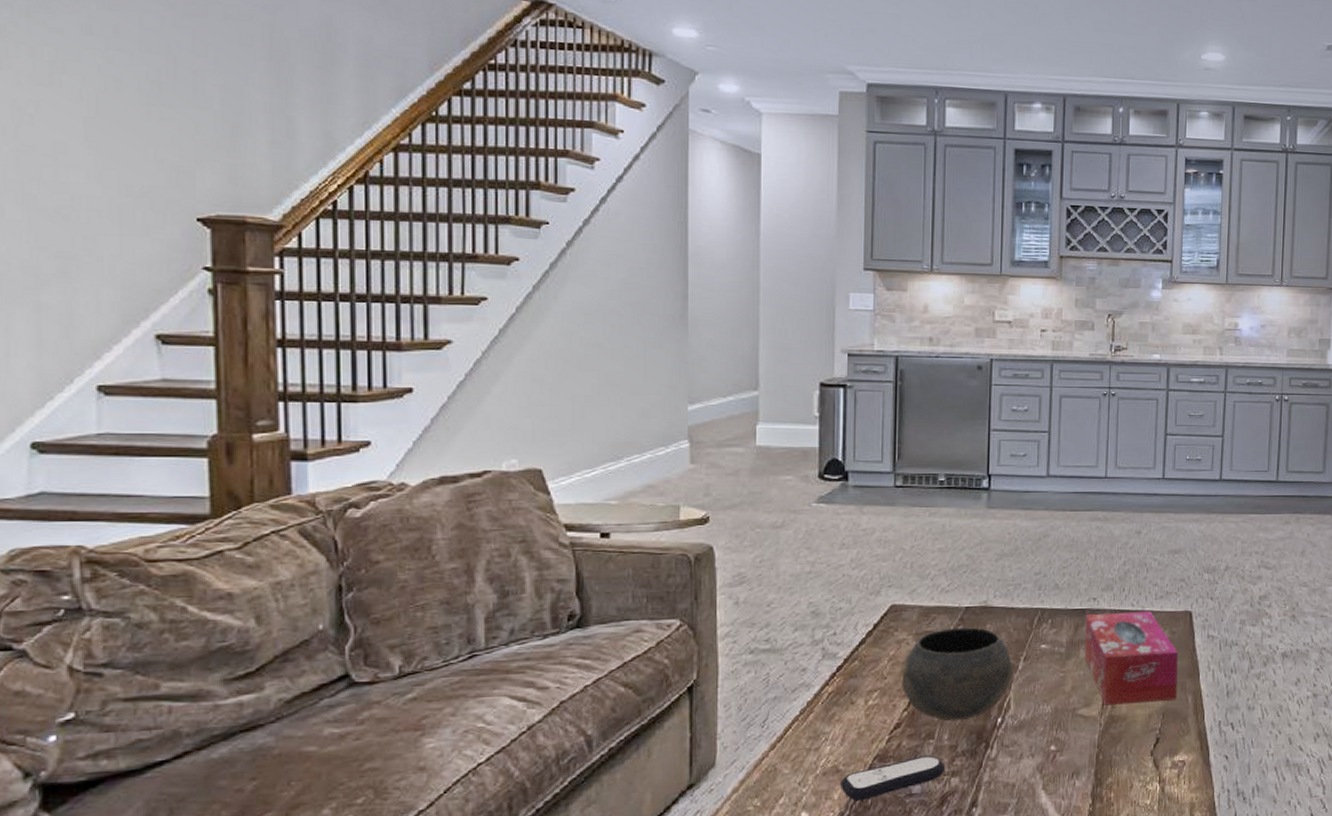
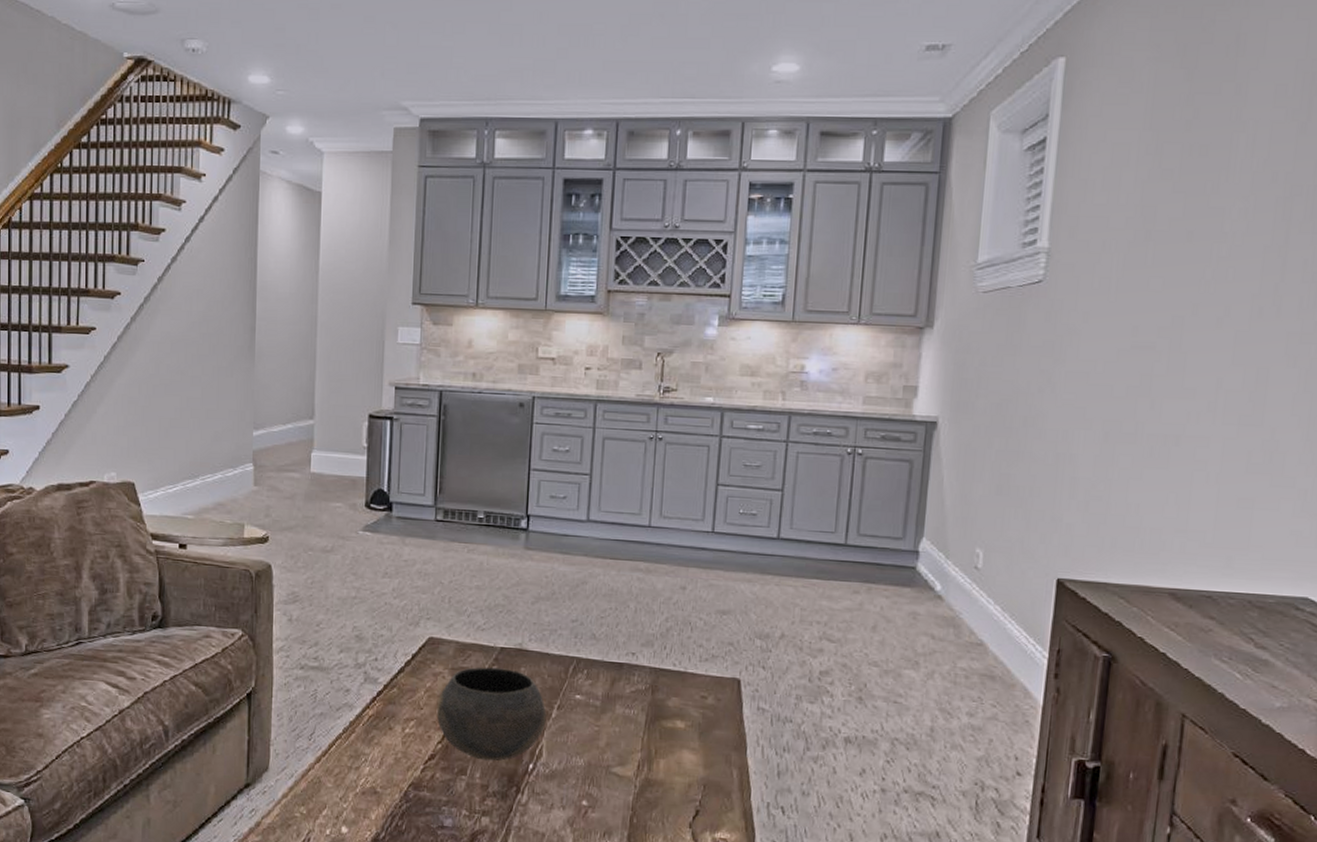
remote control: present [841,755,946,801] -> none [378,790,477,825]
tissue box: present [1084,611,1178,706] -> none [620,669,723,772]

